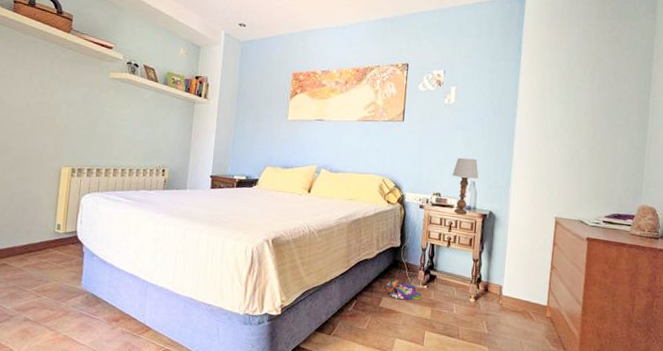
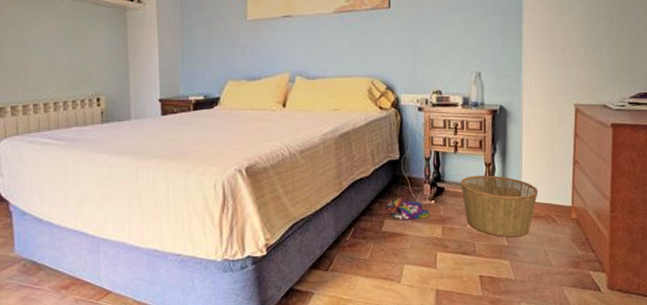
basket: none [450,268,518,327] -> present [461,175,538,238]
table lamp: present [452,157,479,215] -> none [453,45,484,113]

